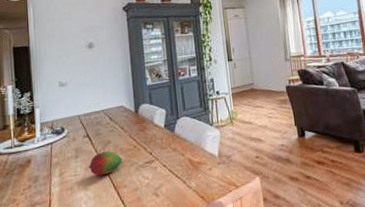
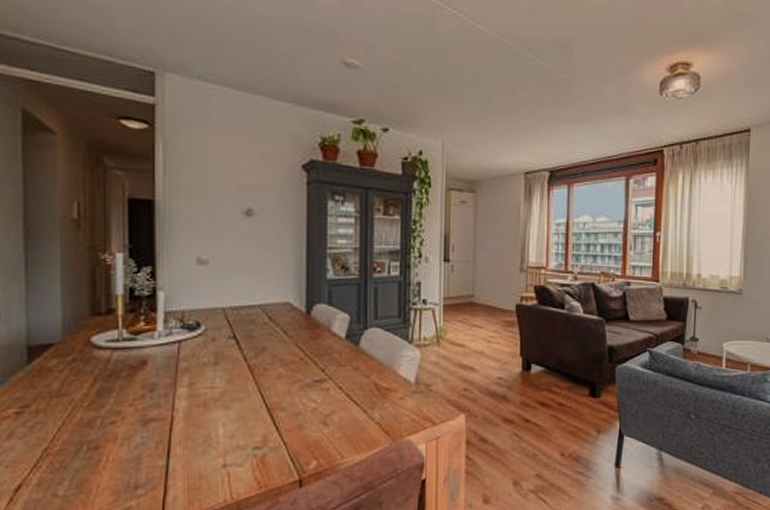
fruit: present [88,151,123,176] -> none [231,361,282,392]

